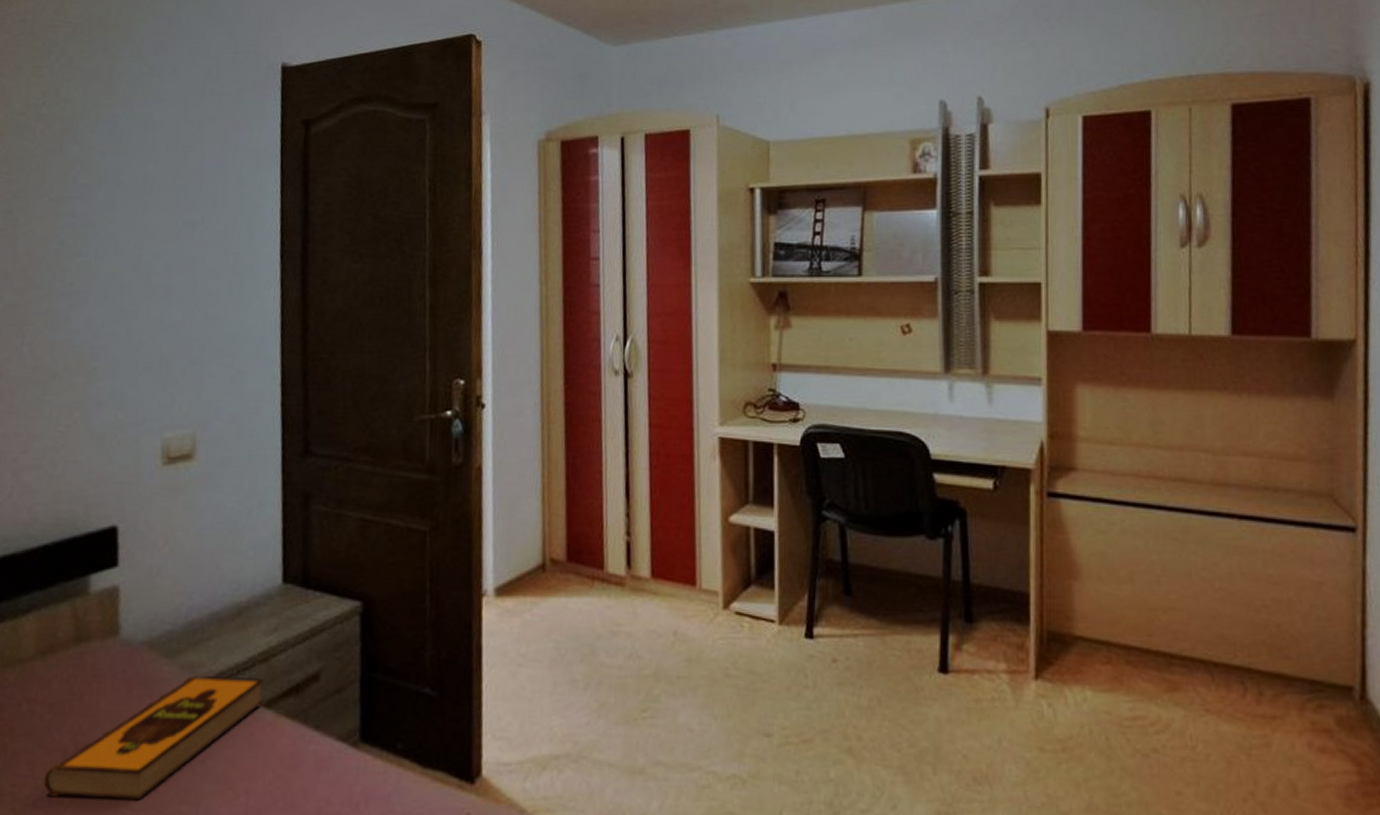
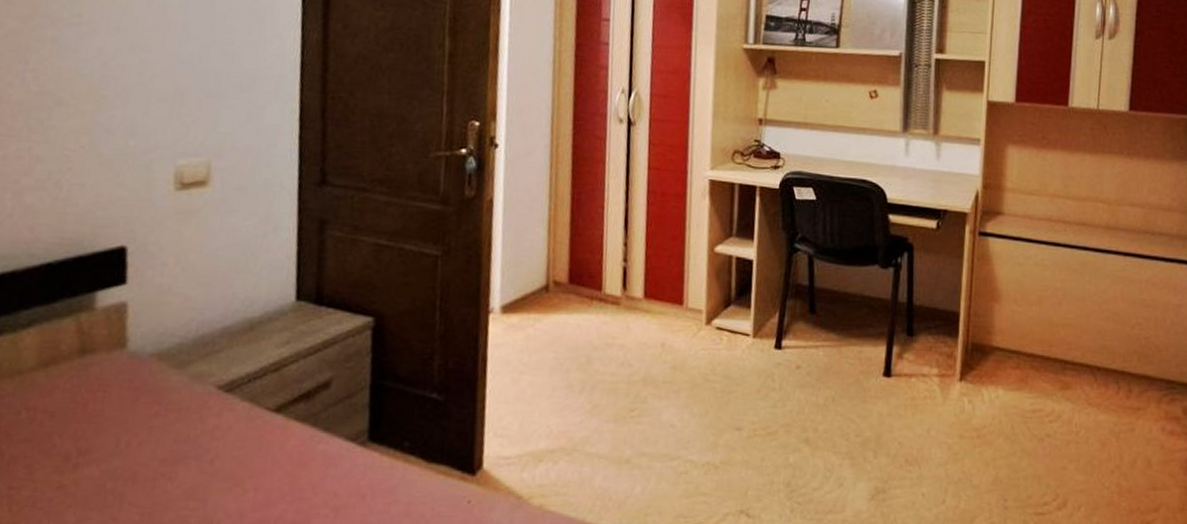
hardback book: present [43,676,265,801] -> none [43,384,275,499]

